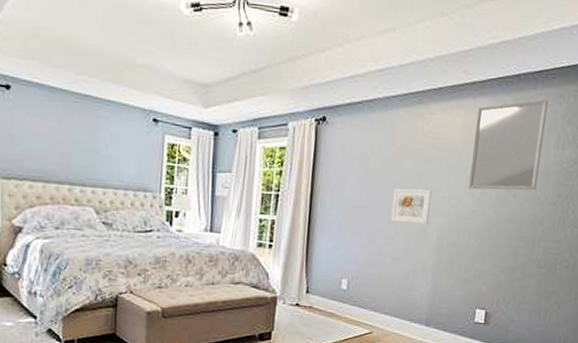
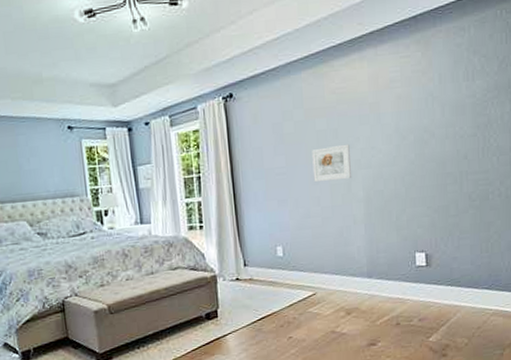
home mirror: present [468,99,549,191] -> none [380,35,453,137]

